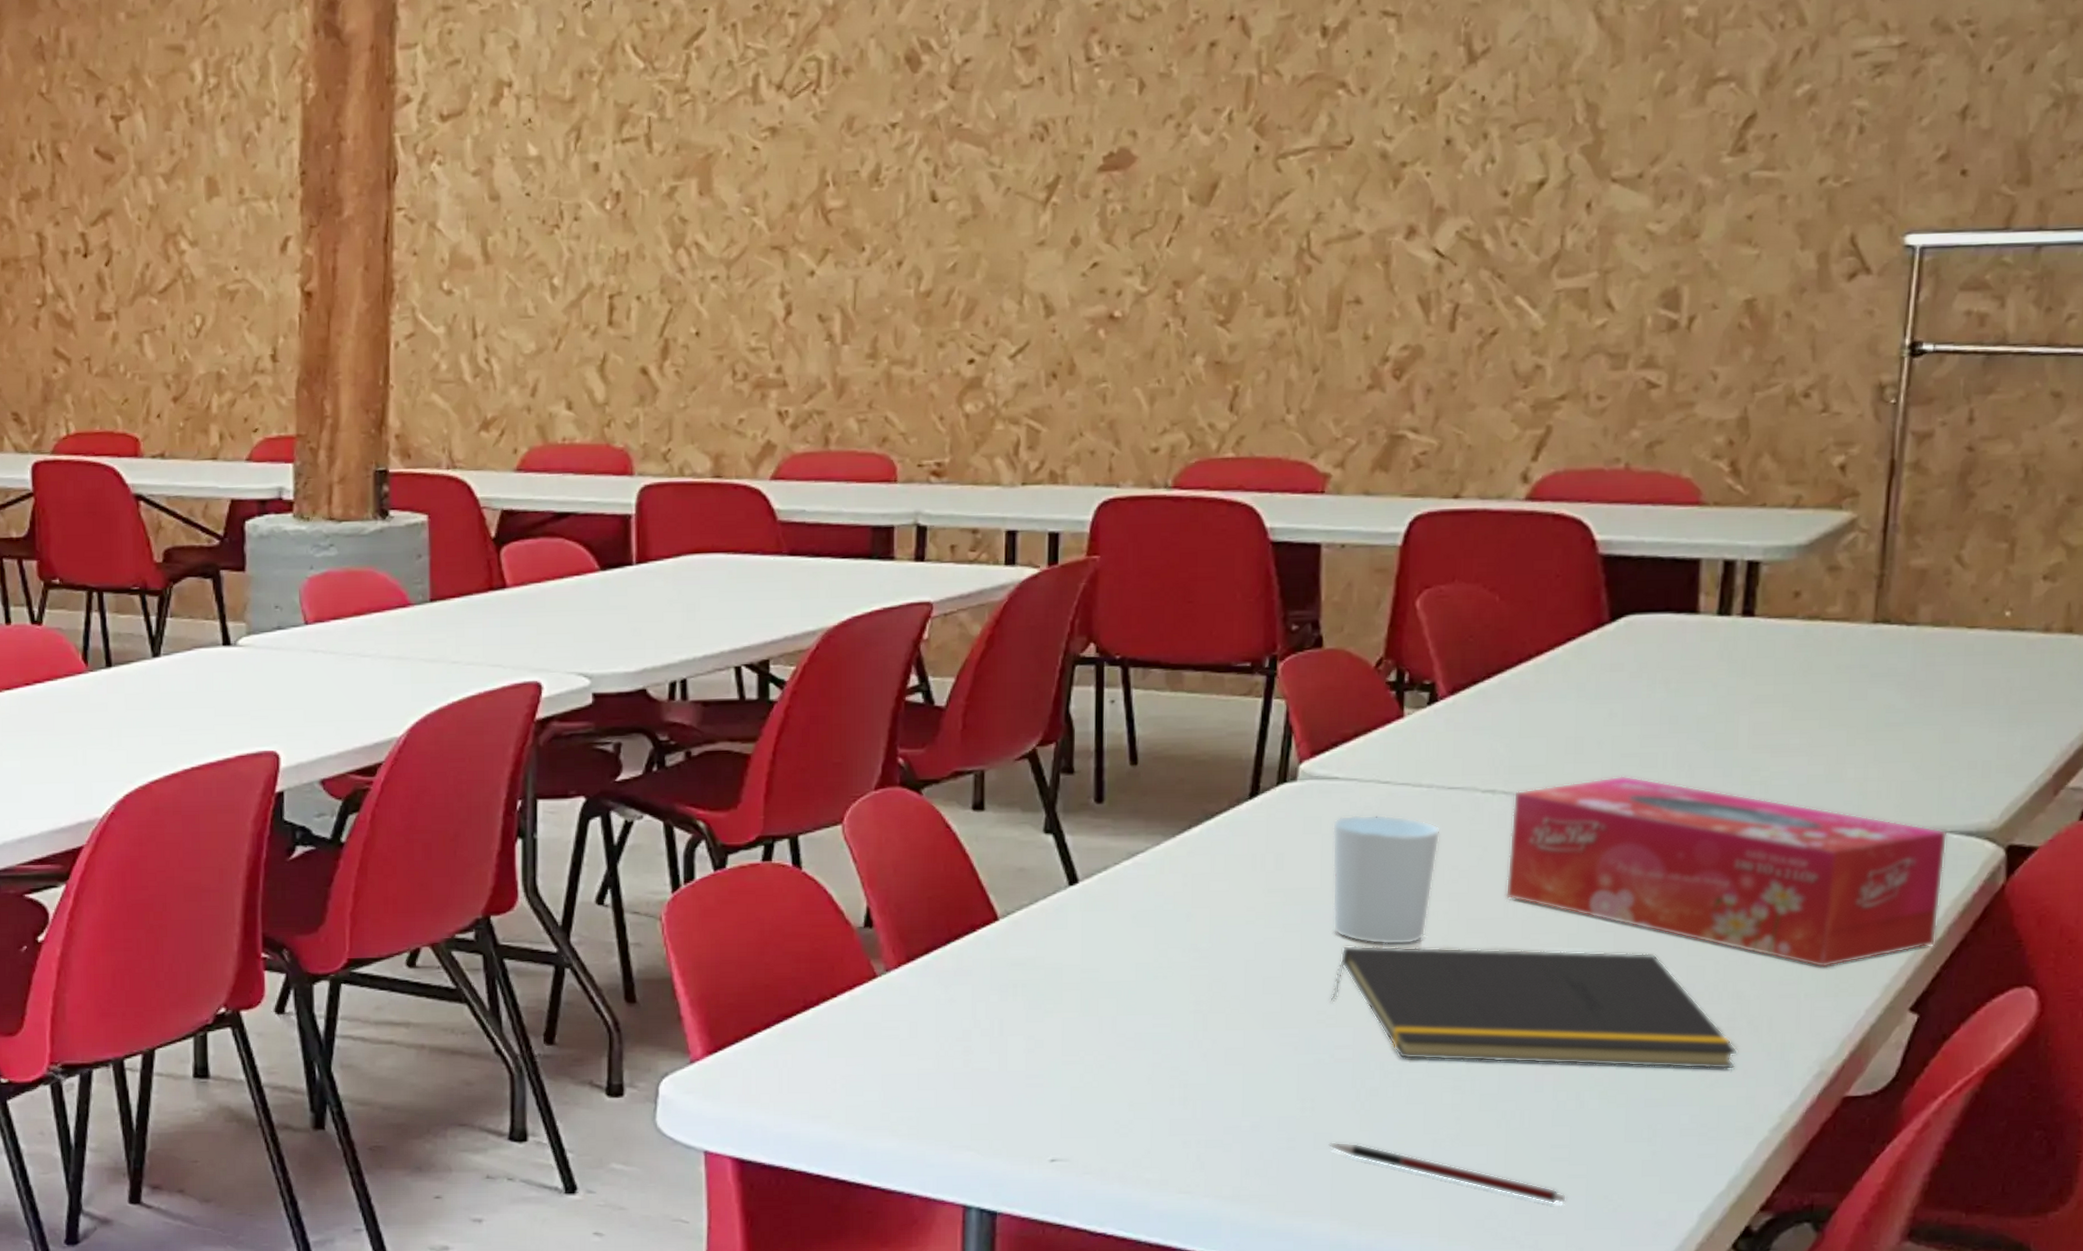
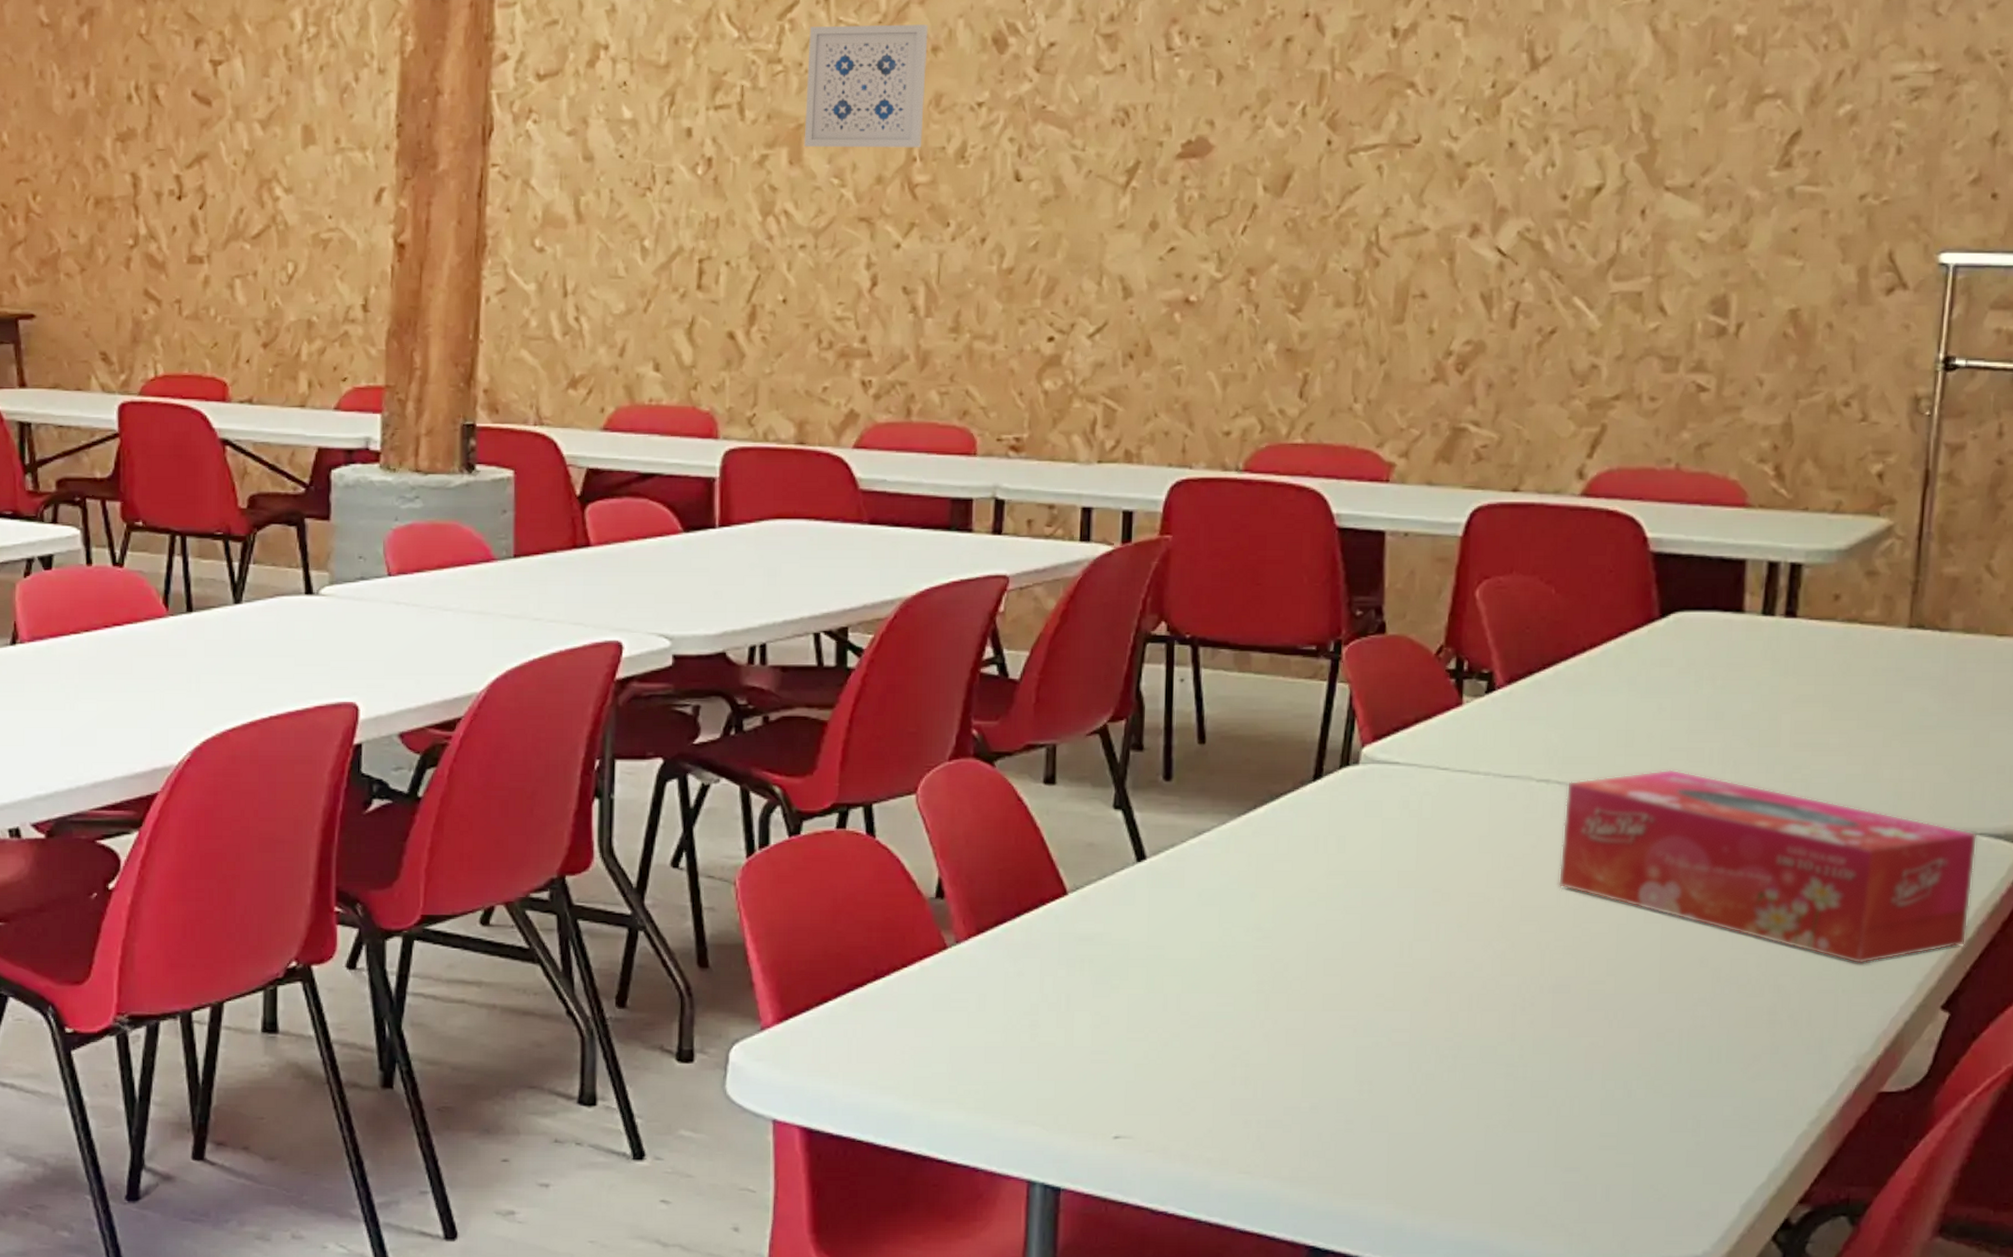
wall art: none [713,46,838,177] -> present [804,24,928,148]
pen: present [1328,1142,1567,1204] -> none [1385,1125,1615,1192]
notepad: present [1331,945,1738,1070] -> none [1389,929,1778,1063]
cup: present [1332,814,1440,945] -> none [1392,799,1496,930]

